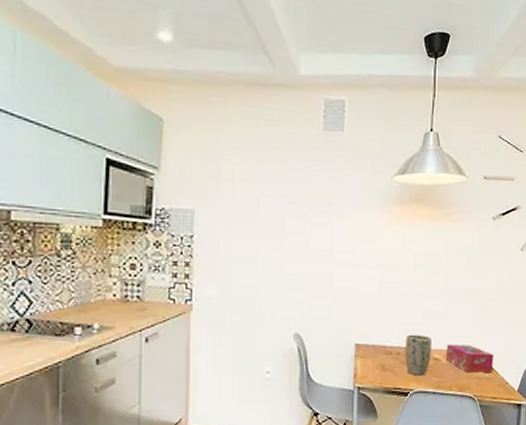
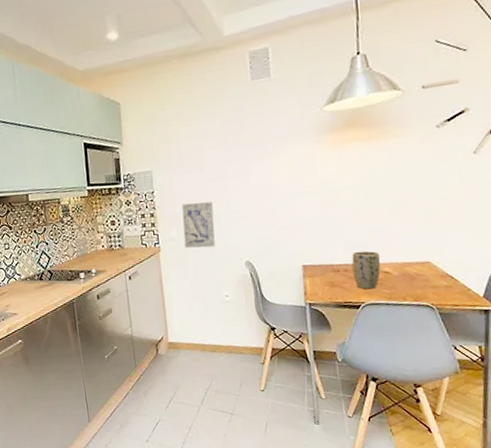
wall art: none [224,256,264,312] -> present [181,202,215,249]
tissue box: present [445,344,494,374] -> none [396,255,452,283]

